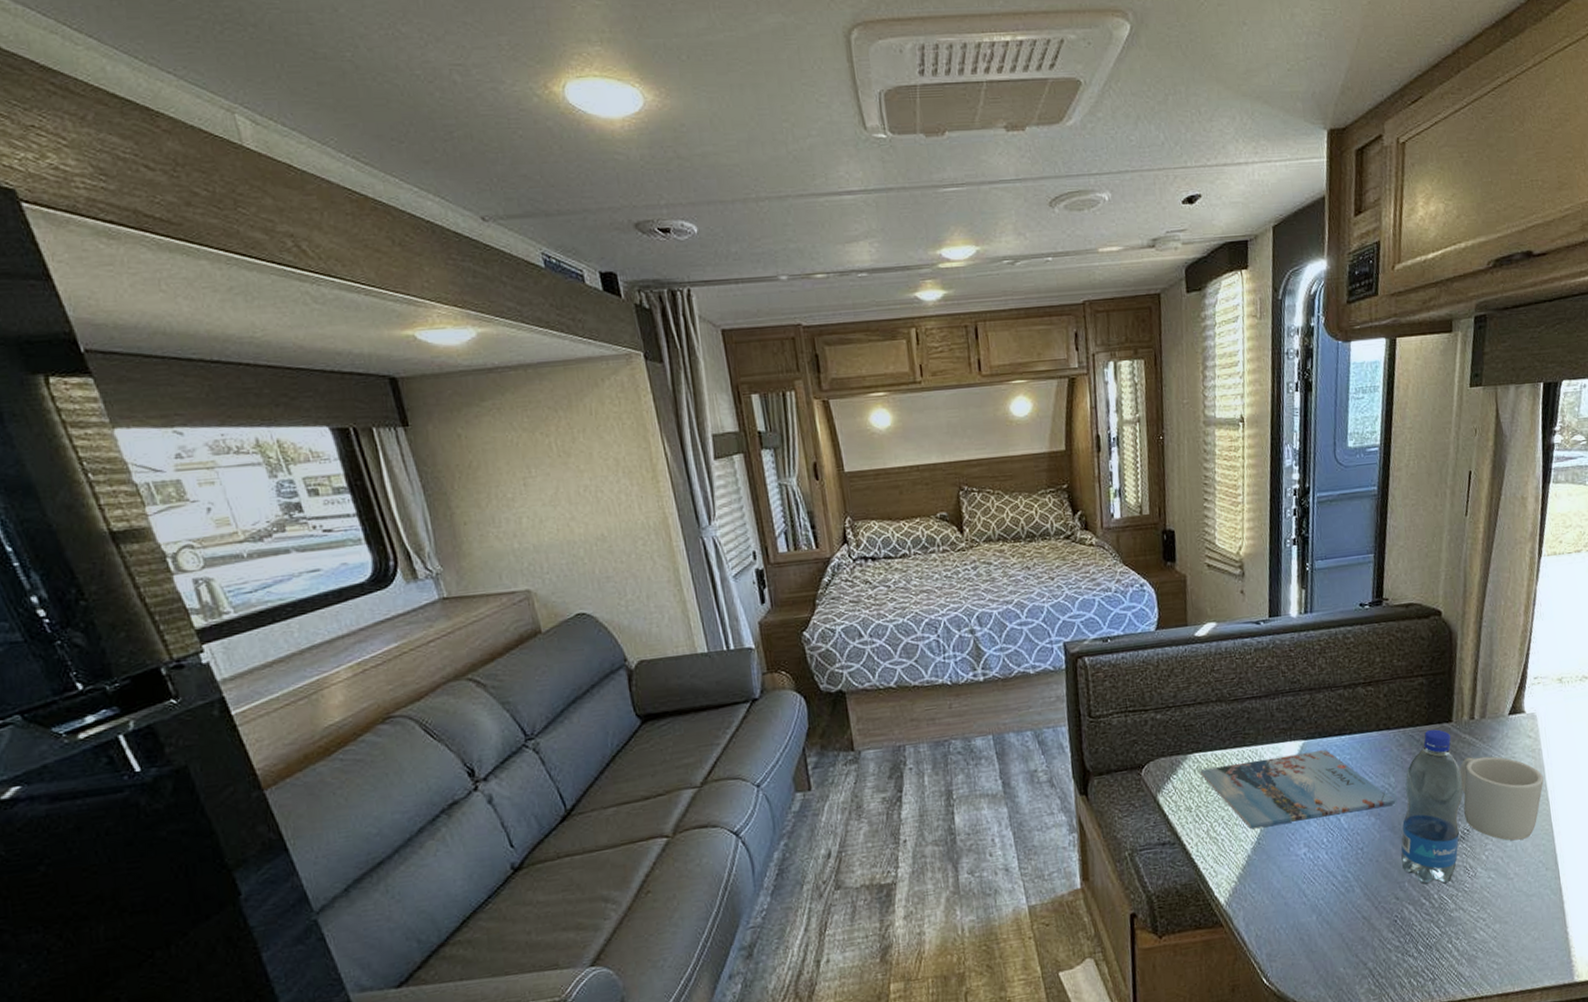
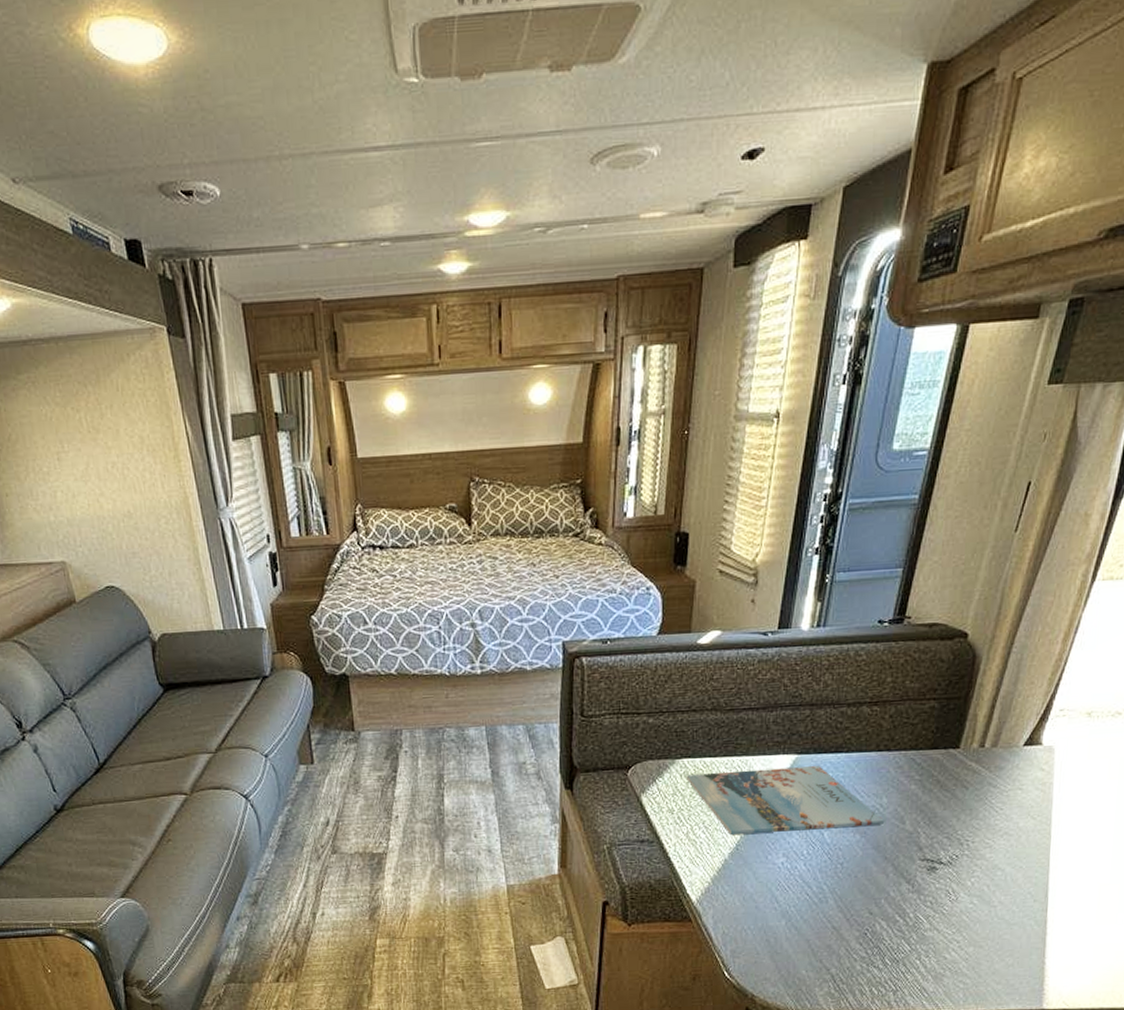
bottle: present [1401,729,1464,885] -> none [881,754,961,904]
mug: present [1459,756,1544,841] -> none [956,785,1049,871]

